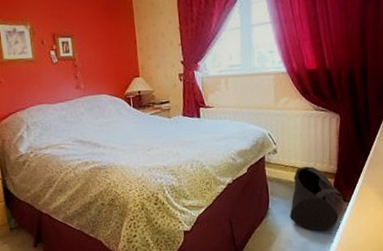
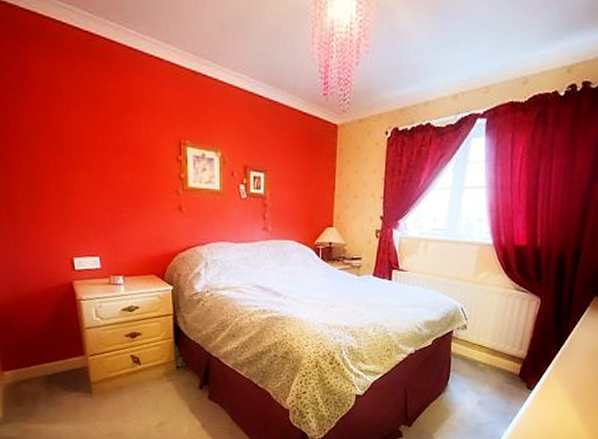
bag: present [289,166,342,231] -> none [467,348,527,415]

